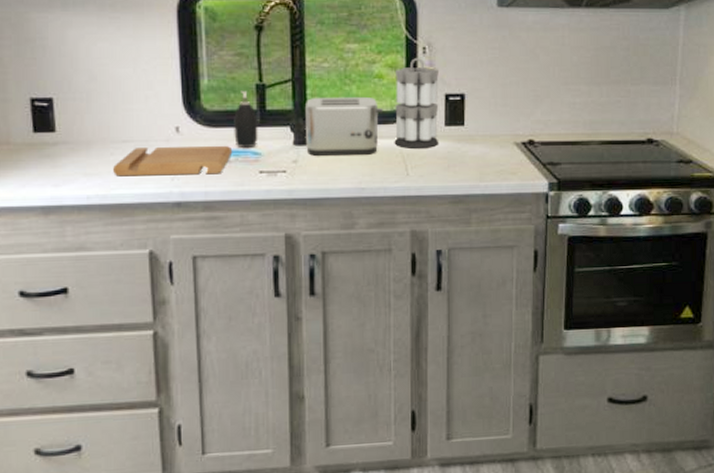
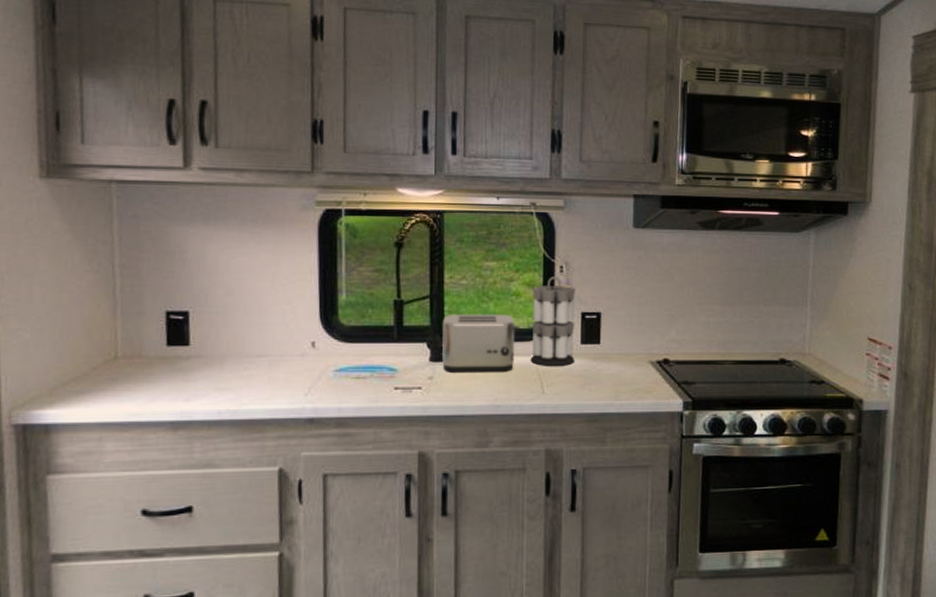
cutting board: present [113,145,233,177] -> none [246,361,368,392]
soap dispenser: present [233,90,258,149] -> none [369,306,395,365]

